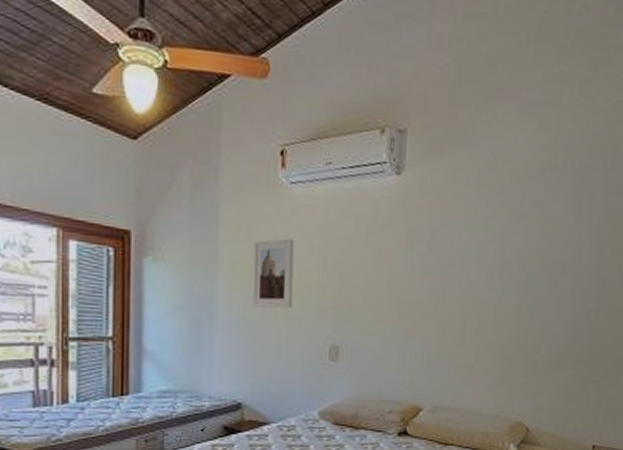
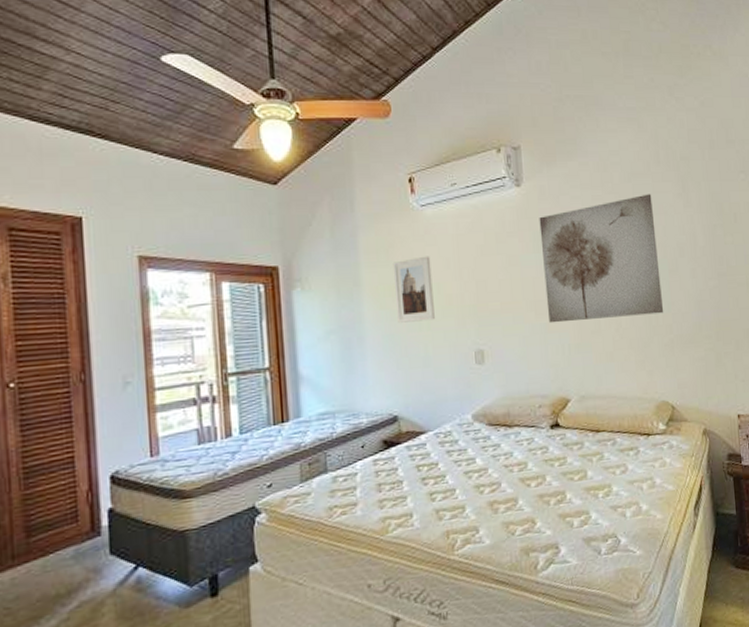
wall art: none [411,200,541,332] -> present [539,194,664,324]

